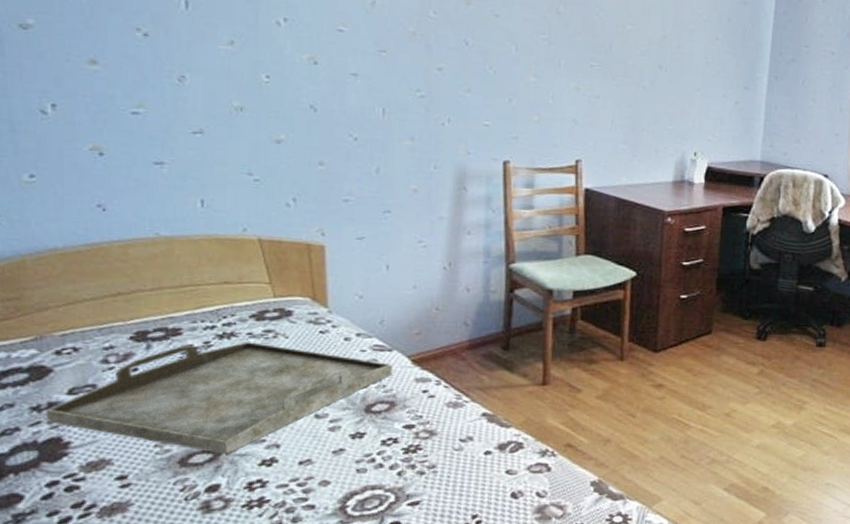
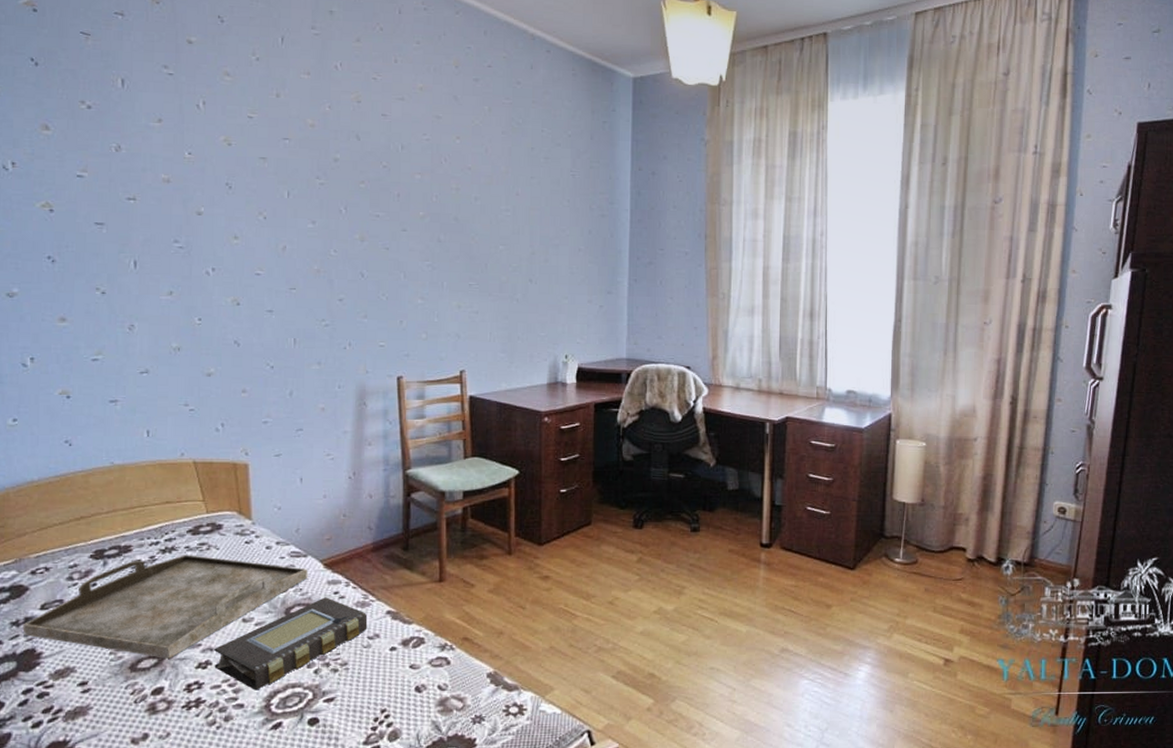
book: none [280,395,460,491] -> present [214,597,368,691]

